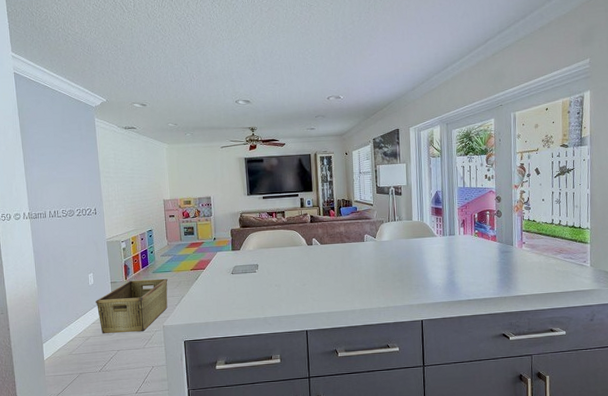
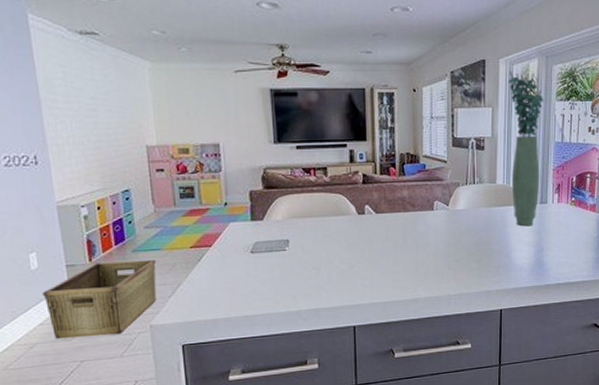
vase: none [417,136,448,254] -> present [508,71,544,227]

